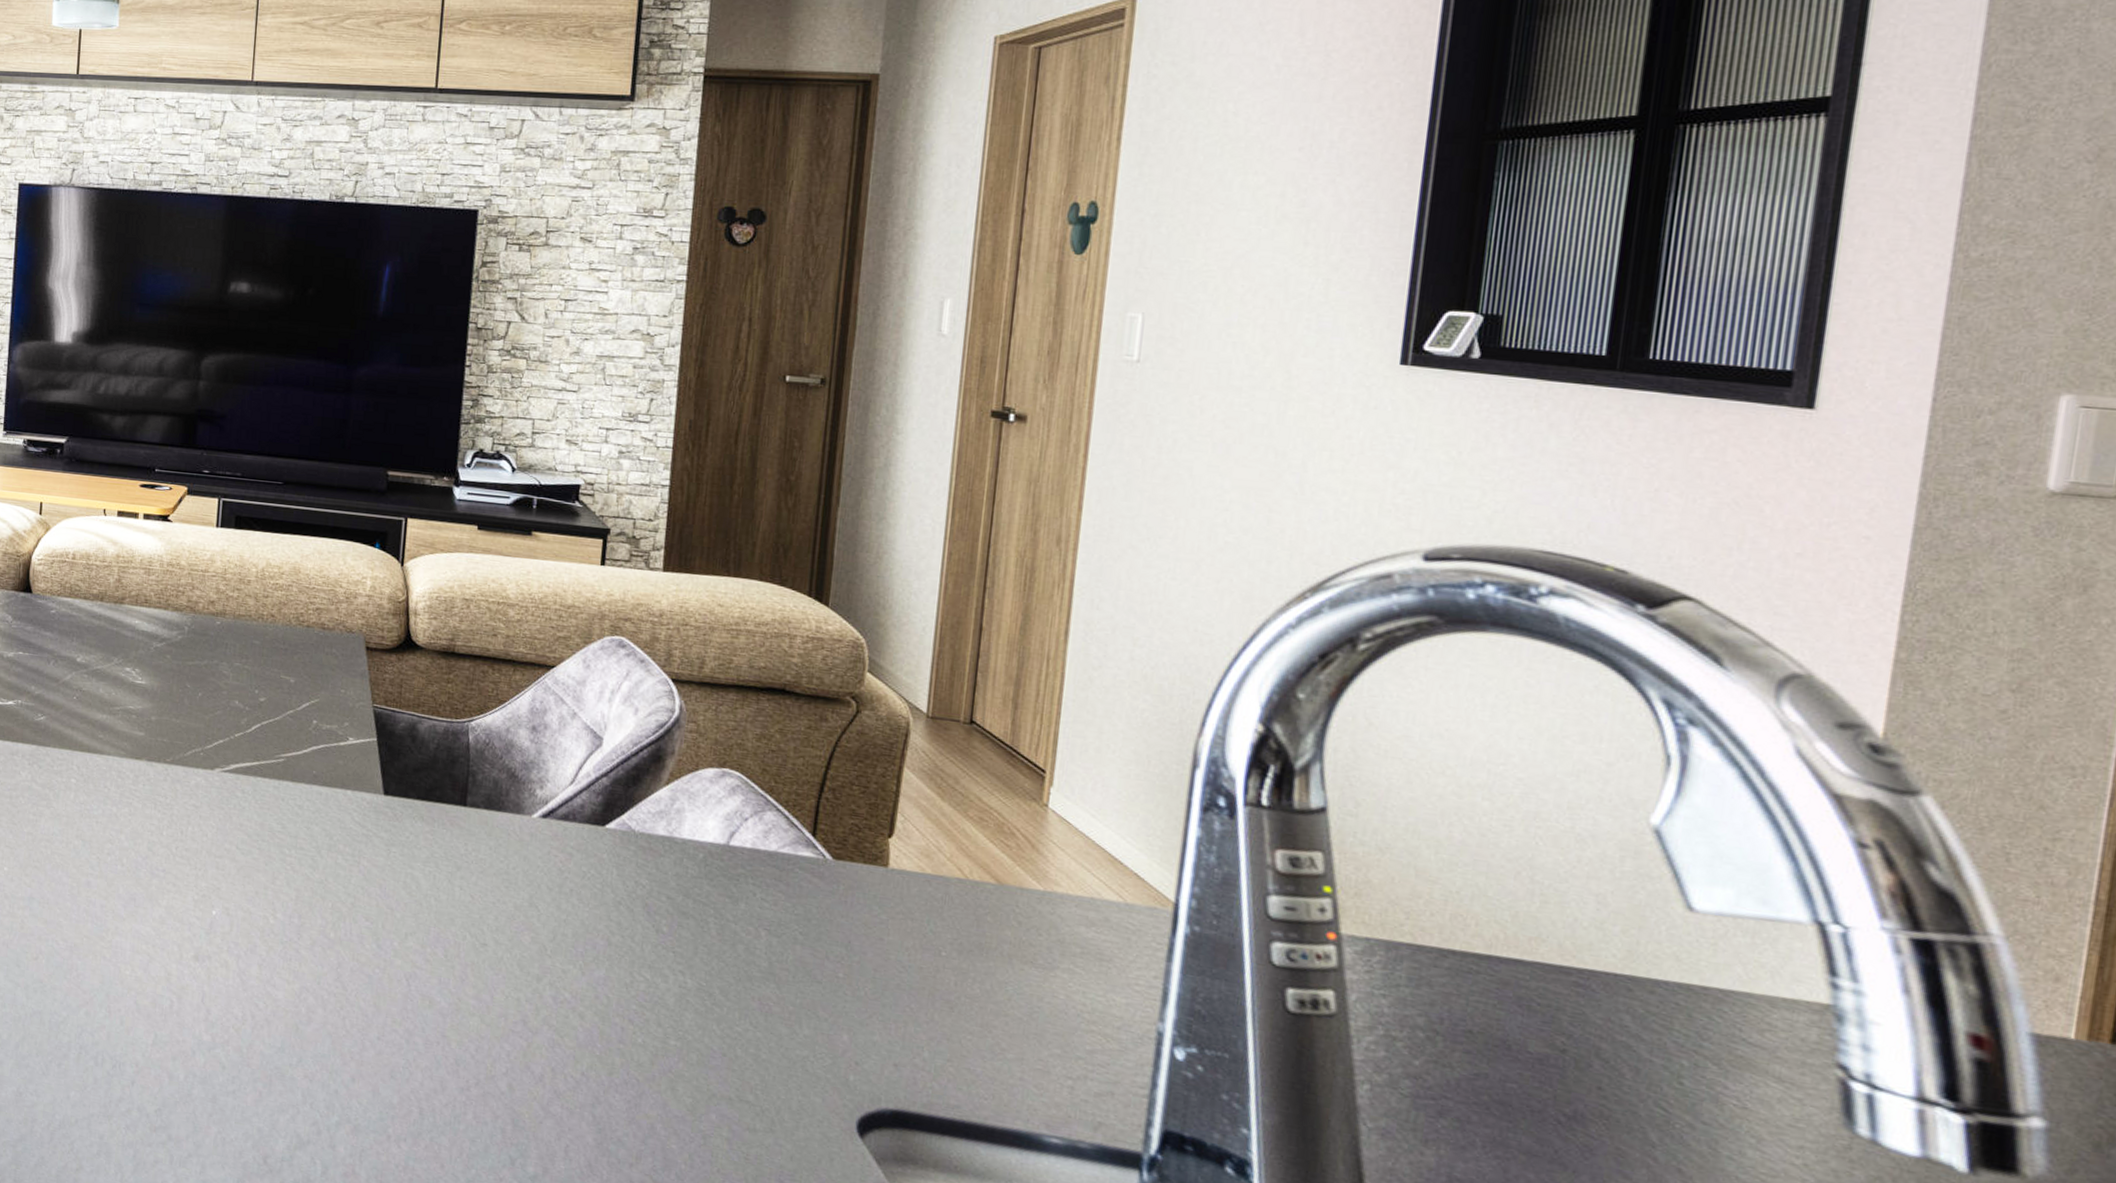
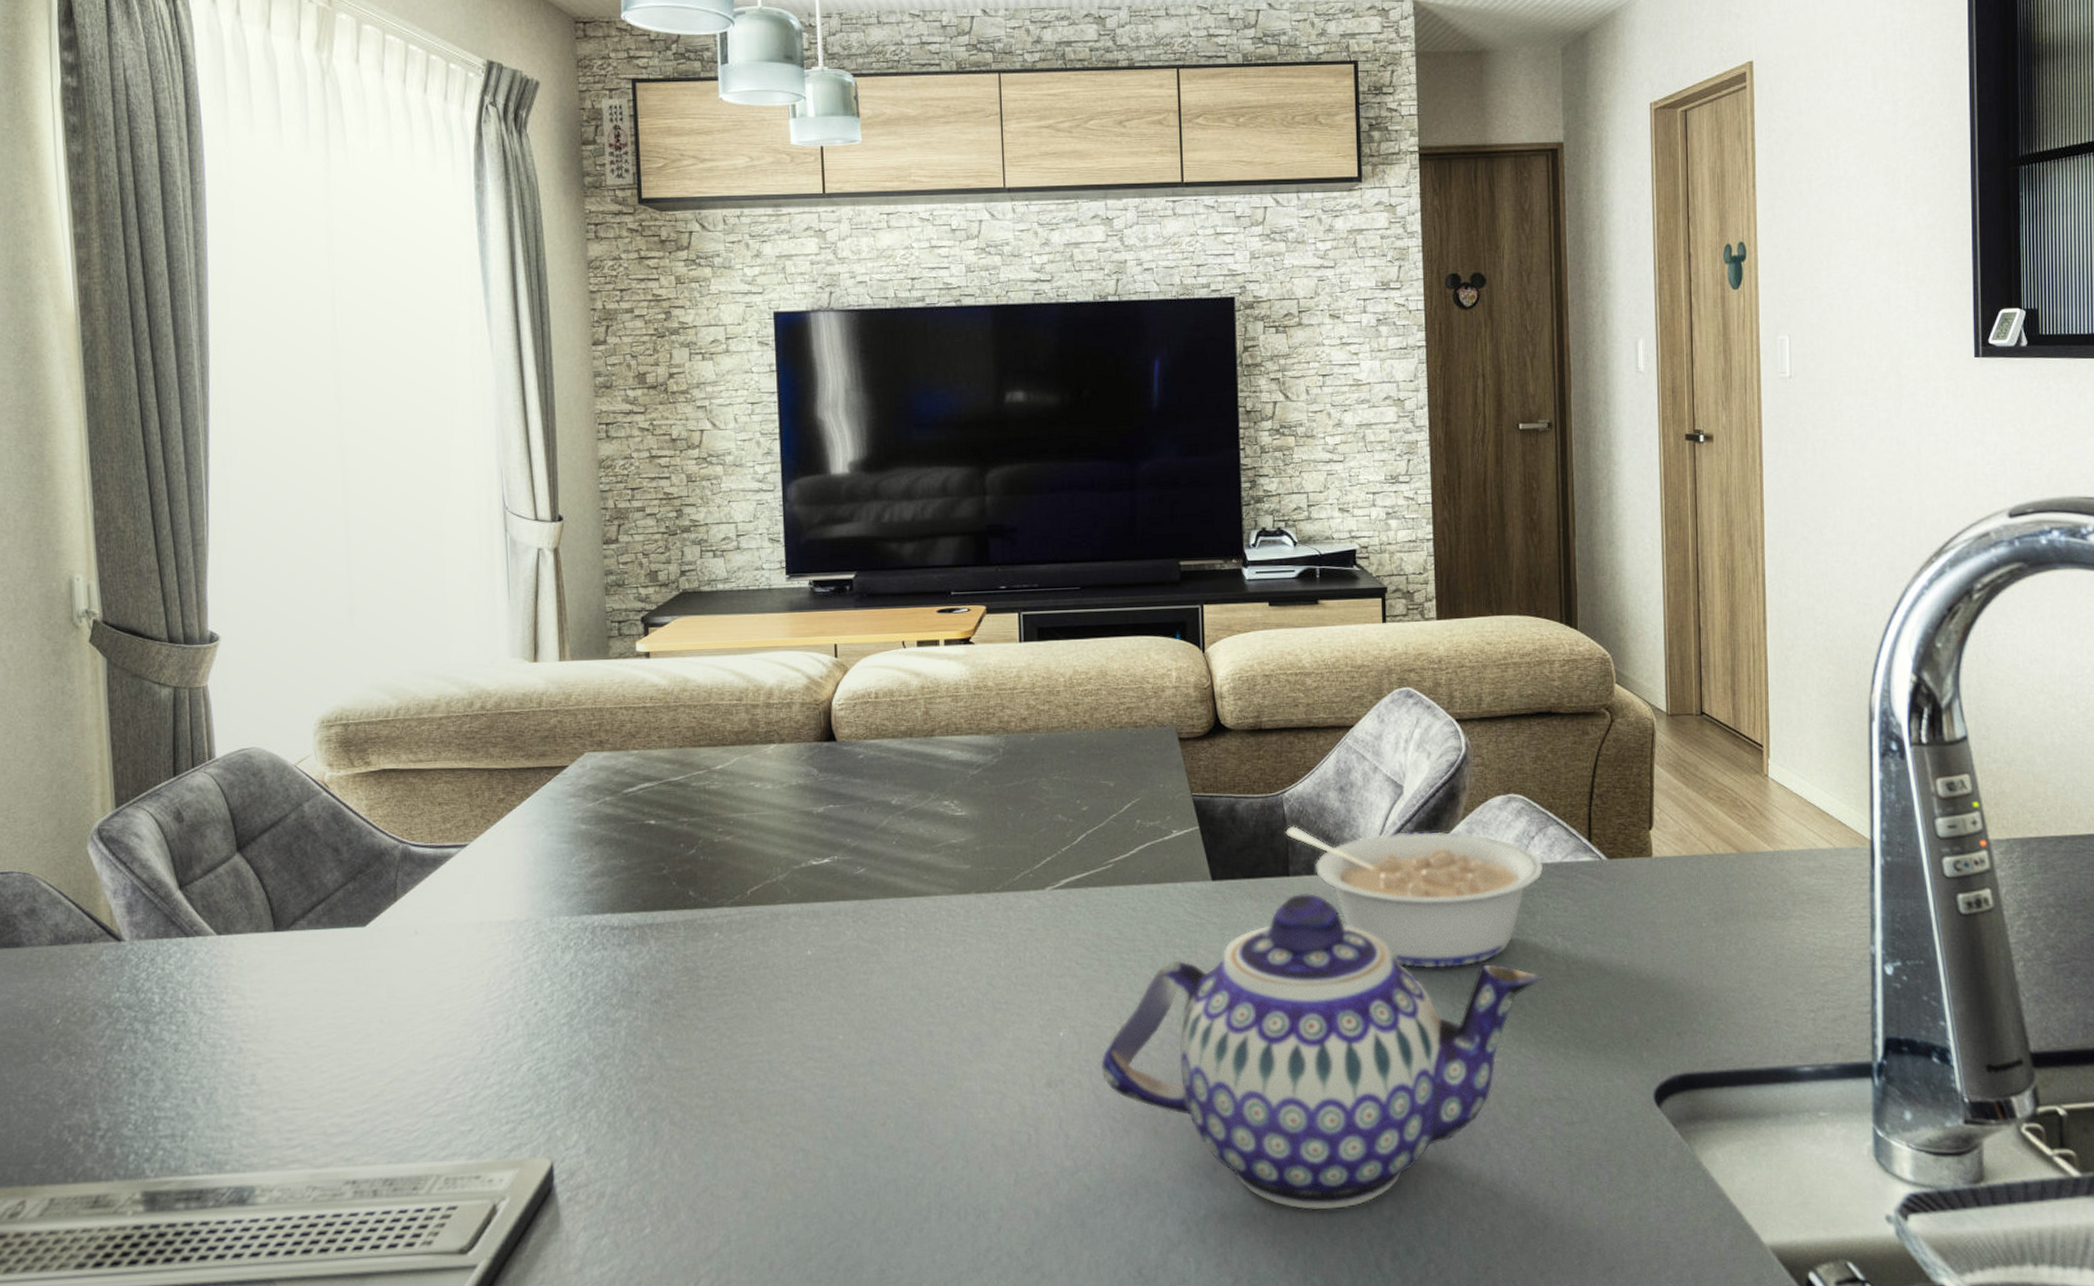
teapot: none [249,826,742,1155] -> present [1101,893,1545,1210]
legume: none [467,755,755,939] -> present [1285,825,1544,969]

